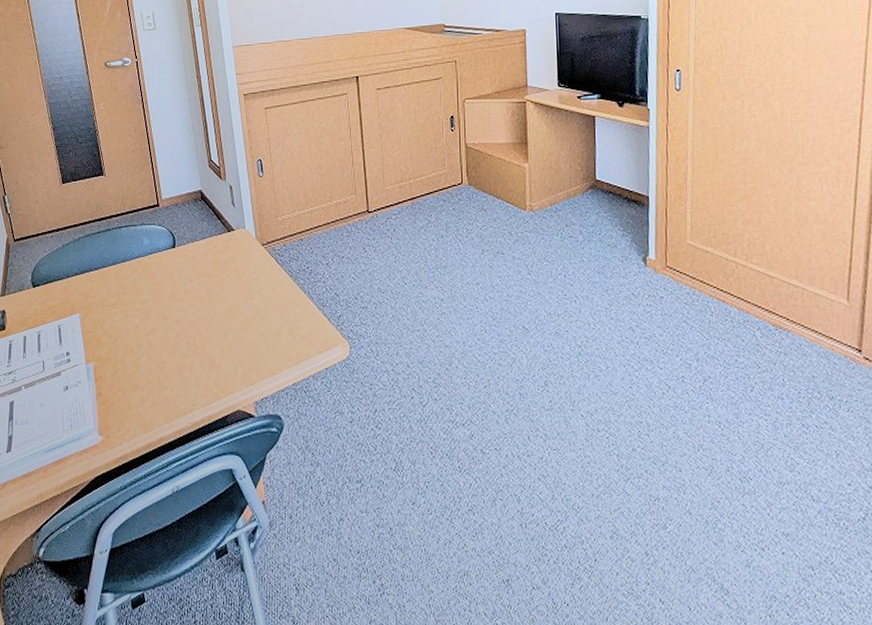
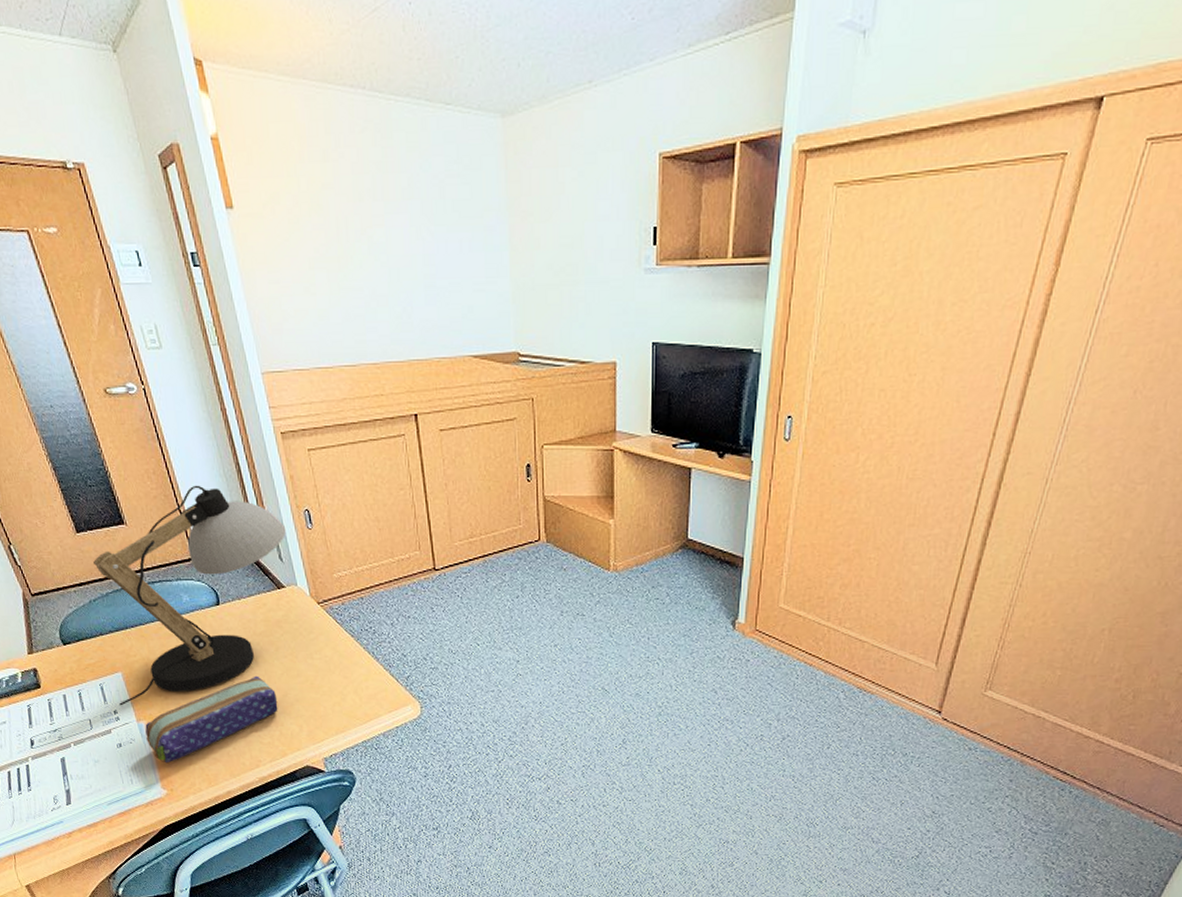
desk lamp: none [71,140,241,347] -> present [92,485,287,706]
pencil case: none [92,316,217,408] -> present [145,675,278,764]

